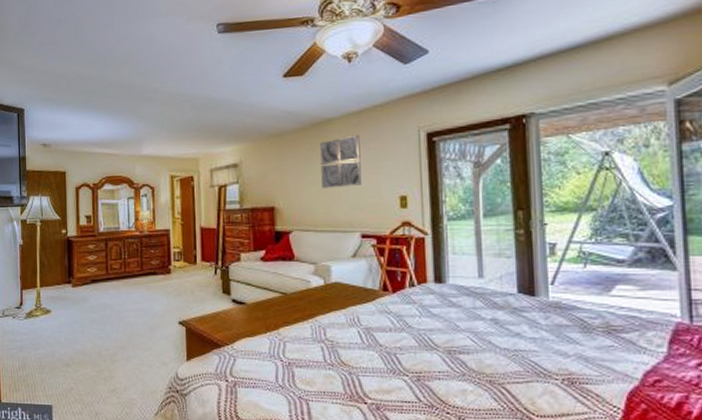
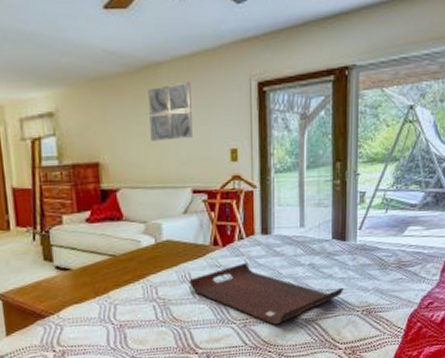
serving tray: none [358,312,536,383] -> present [189,263,343,325]

